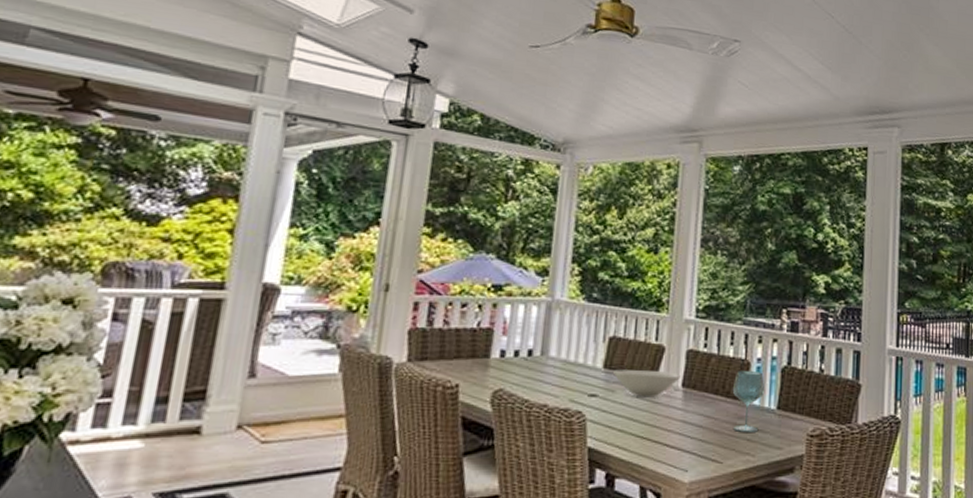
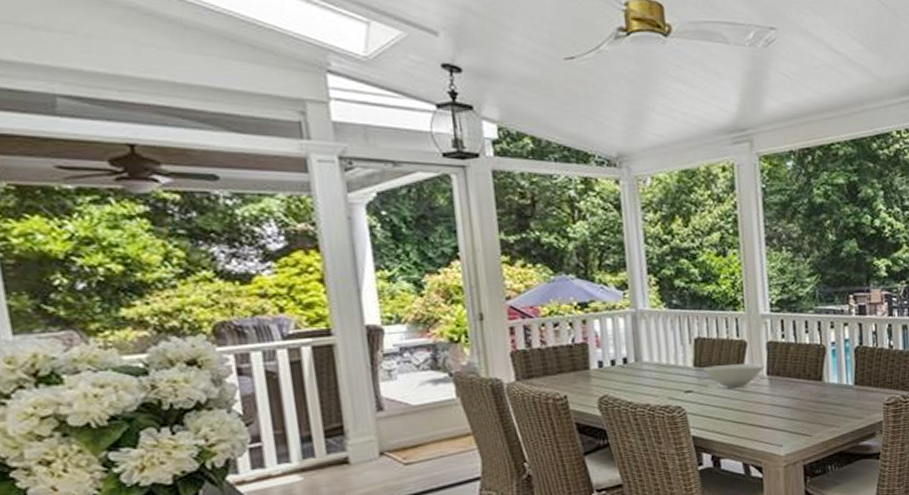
wine glass: present [732,371,765,433] -> none [812,354,842,409]

